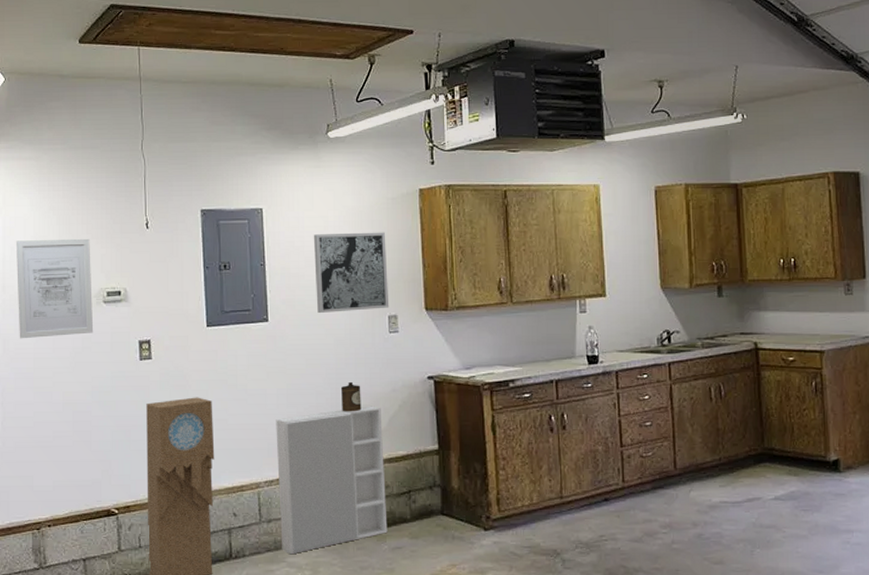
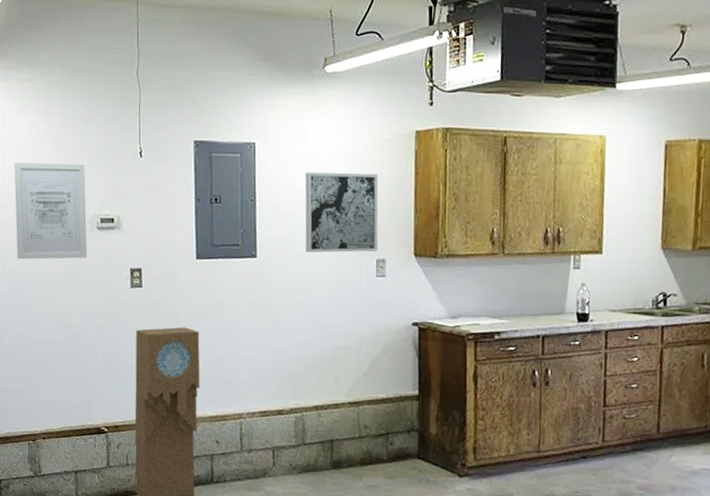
shelf: present [276,406,388,555] -> none [259,347,365,484]
canister: present [340,381,361,412] -> none [325,322,345,353]

